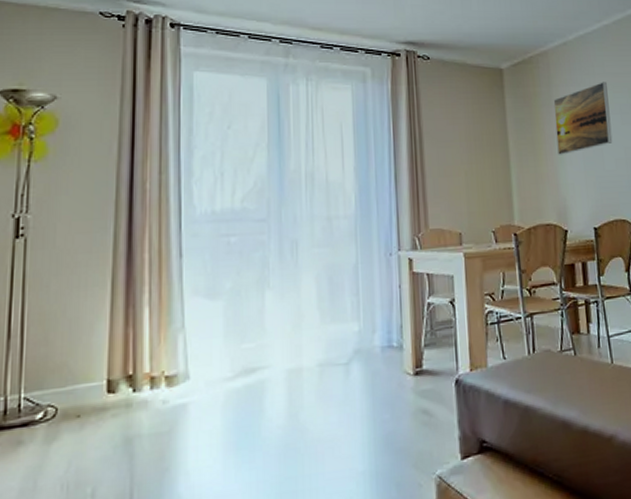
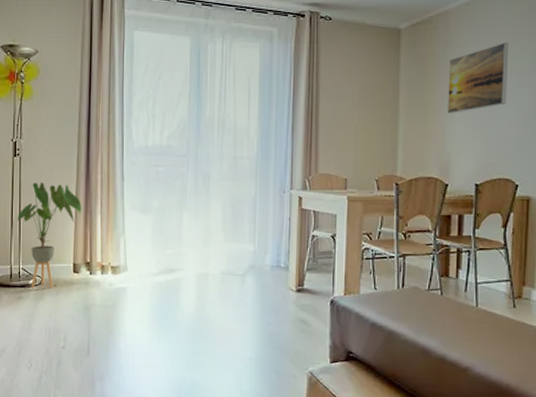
house plant: none [16,269,120,425] -> present [16,181,82,288]

